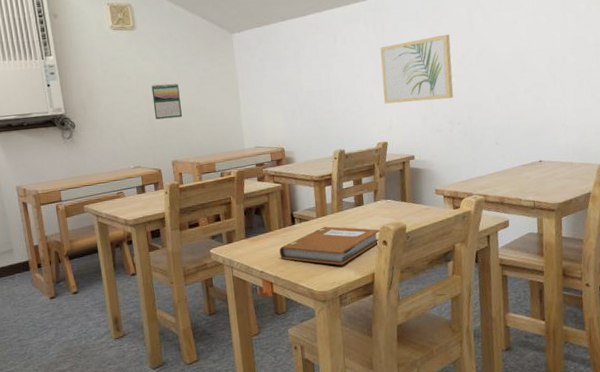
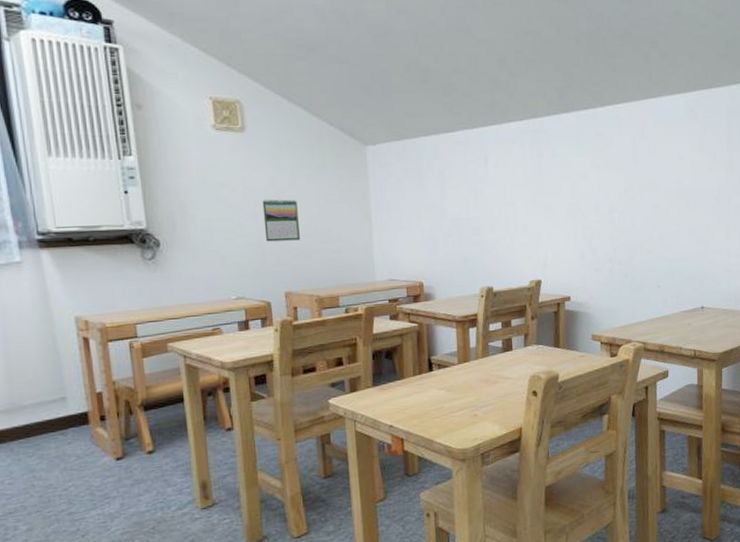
notebook: present [279,226,380,266] -> none [412,374,530,419]
wall art: present [380,34,453,104] -> none [536,164,614,237]

